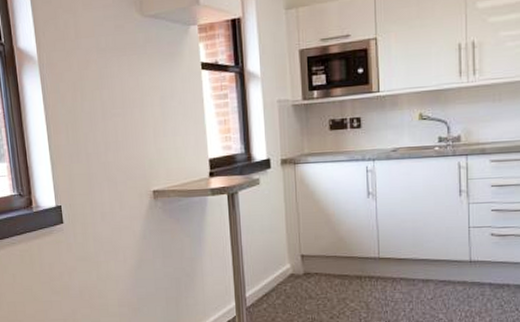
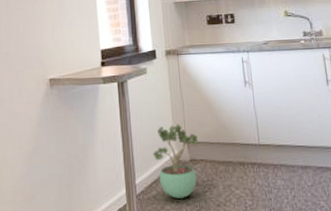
potted plant: none [264,237,314,311] -> present [152,124,198,198]

